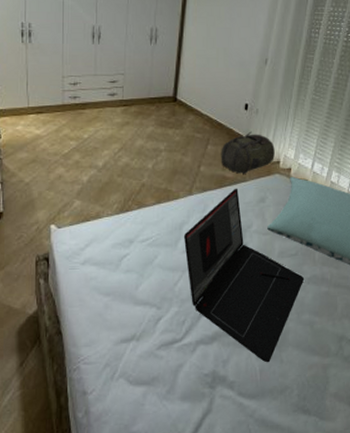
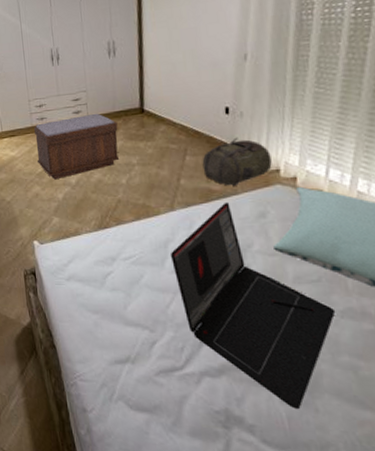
bench: none [65,97,151,162] -> present [34,113,119,180]

